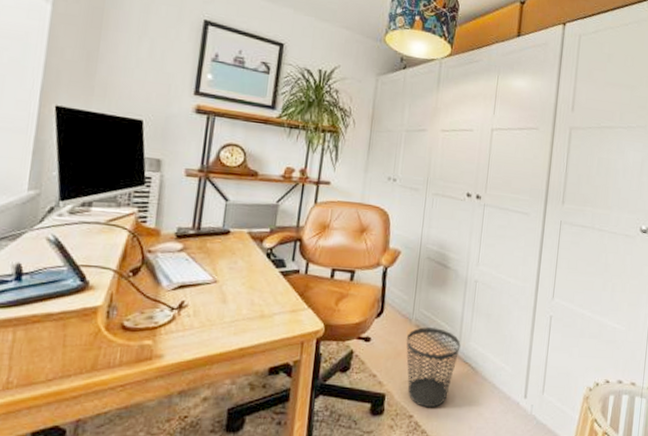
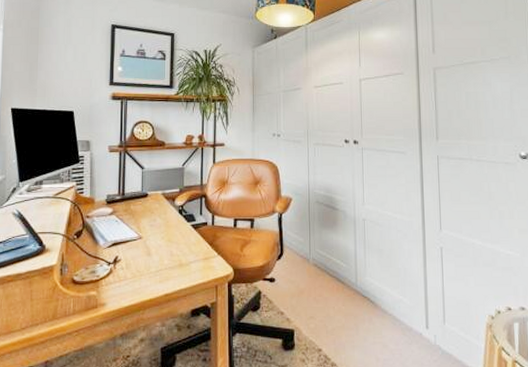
wastebasket: present [406,327,461,408] -> none [306,266,358,342]

